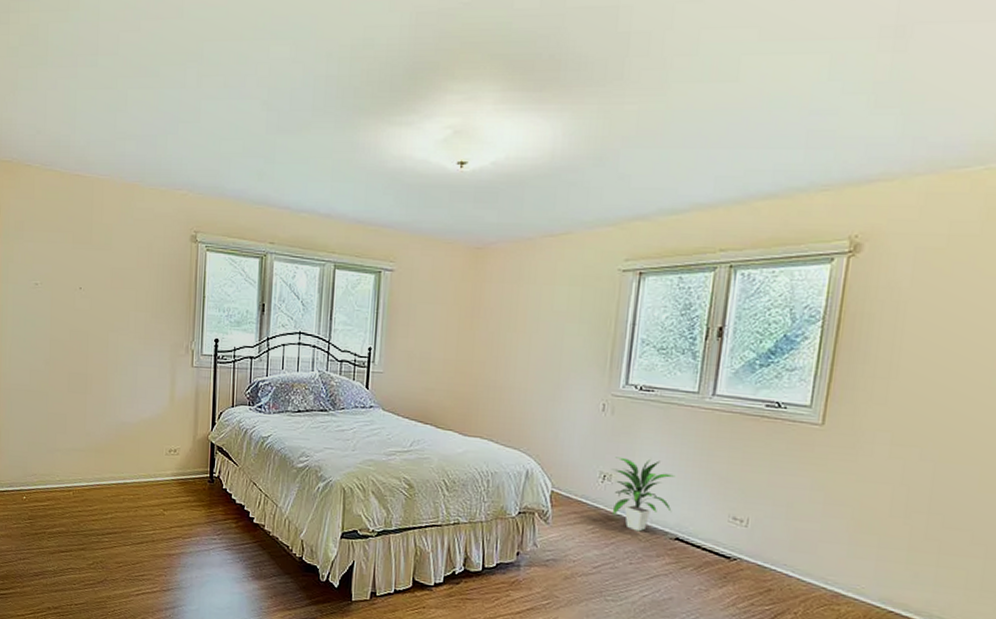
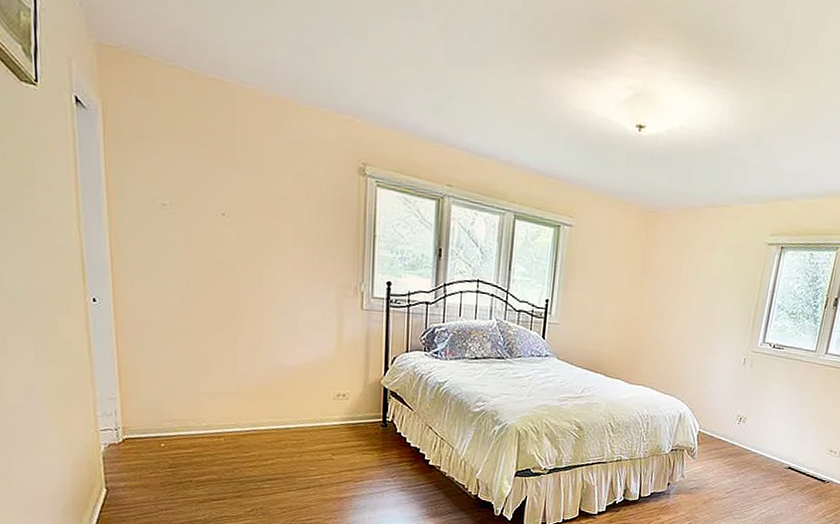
indoor plant: present [612,457,676,532] -> none [744,403,793,463]

